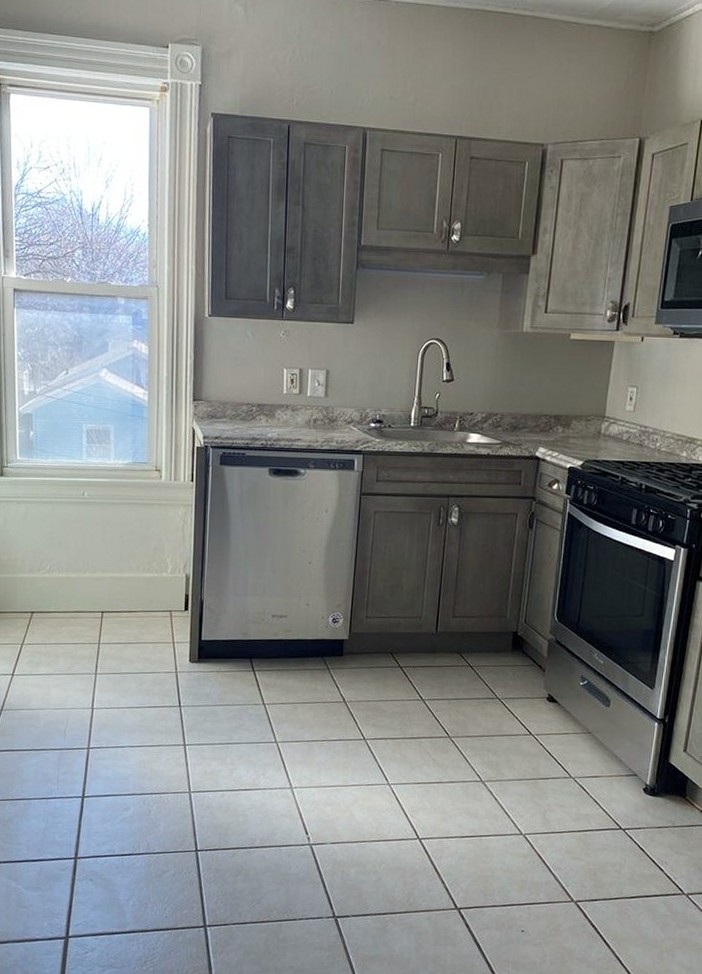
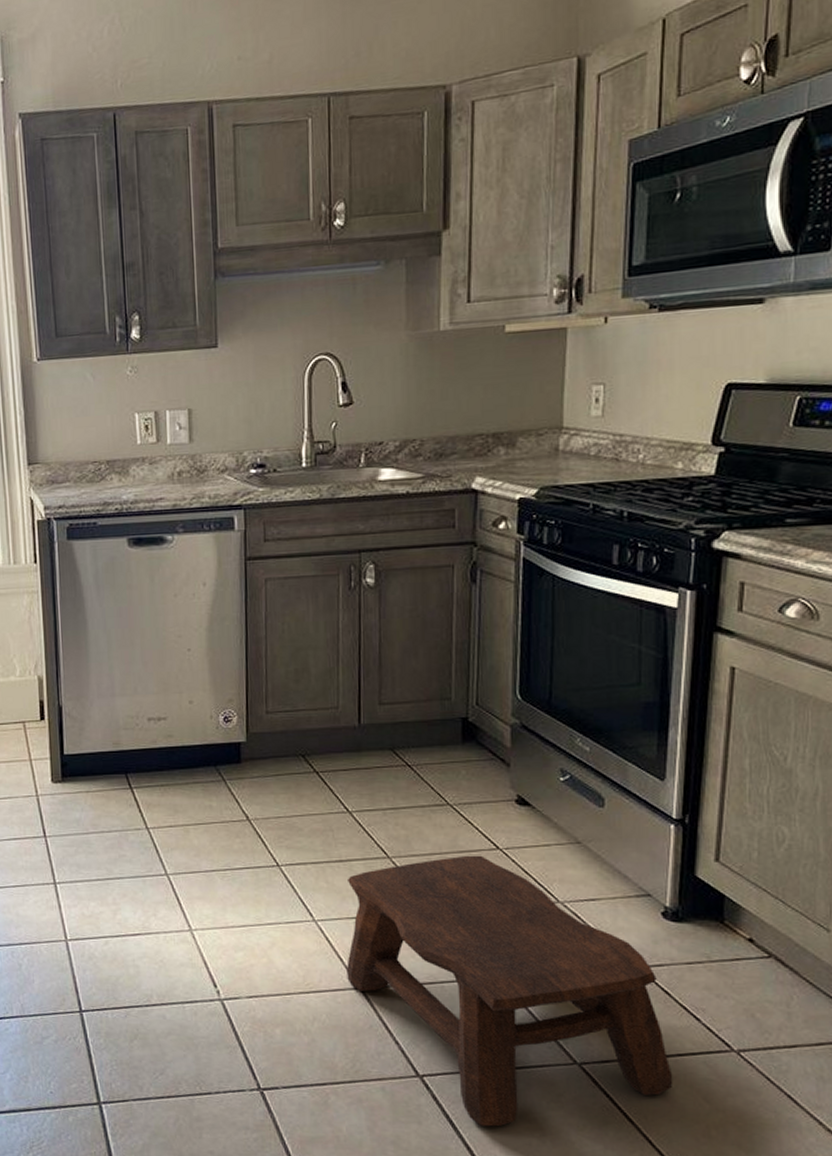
stool: none [410,738,641,949] -> present [347,855,673,1127]

